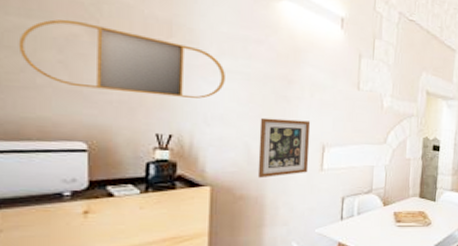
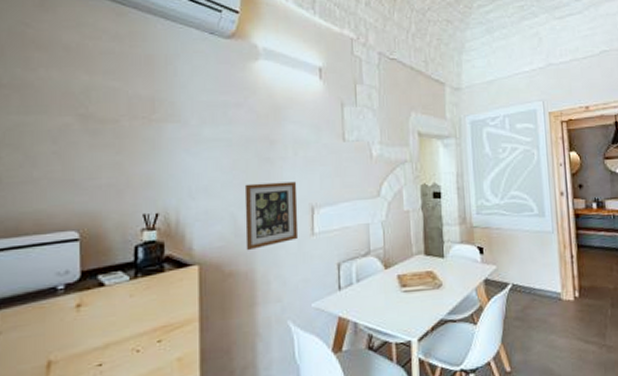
home mirror: present [18,19,225,99] -> none [18,110,207,176]

